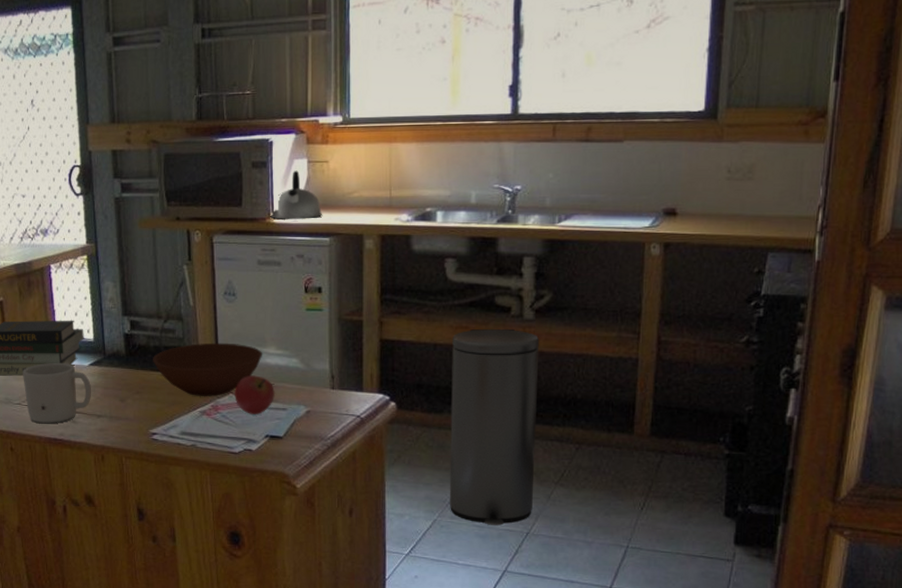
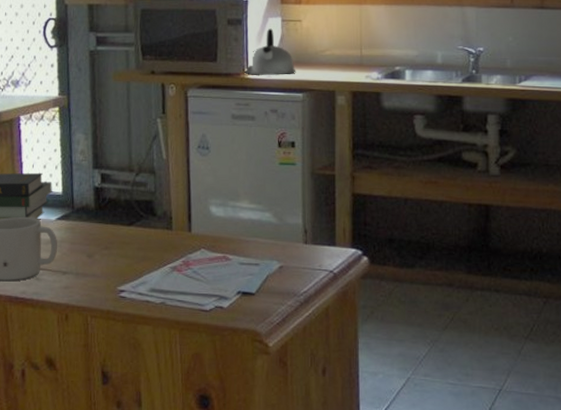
bowl: present [153,342,263,397] -> none [123,196,236,253]
fruit: present [235,375,276,415] -> none [206,230,248,270]
pedal bin: present [449,328,540,526] -> none [422,183,506,383]

